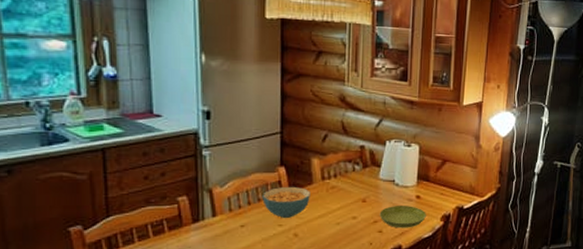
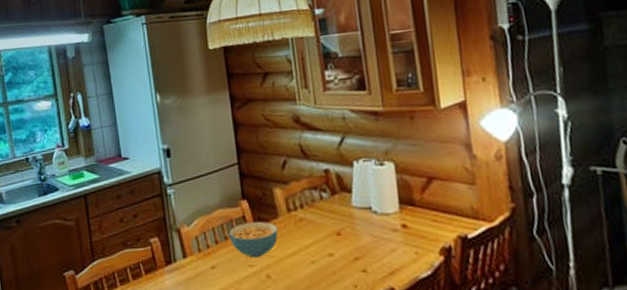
saucer: present [379,206,426,228] -> none [359,237,419,267]

